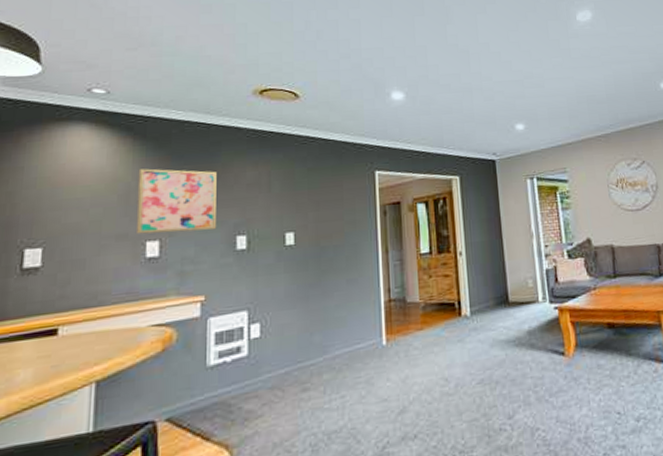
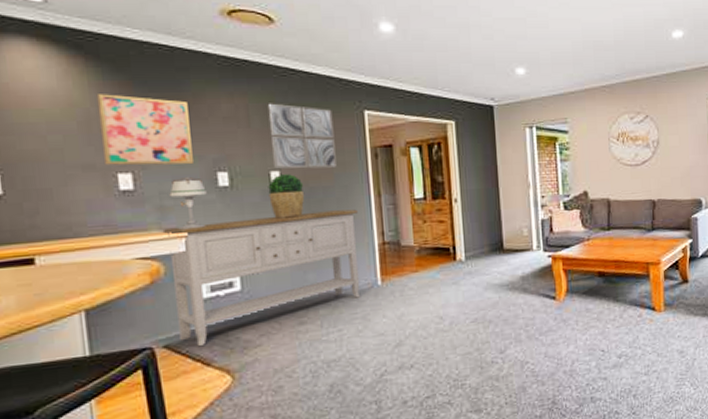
sideboard: none [180,267,366,420] -> present [162,209,361,347]
table lamp: none [191,241,225,295] -> present [169,176,207,230]
potted plant: none [282,235,316,280] -> present [268,174,305,219]
wall art: none [288,168,347,230] -> present [267,103,337,169]

